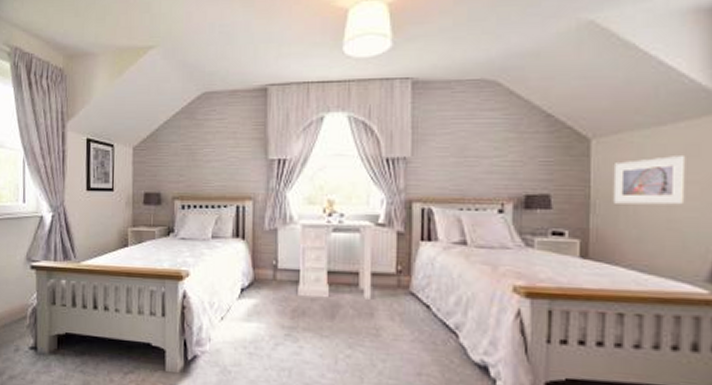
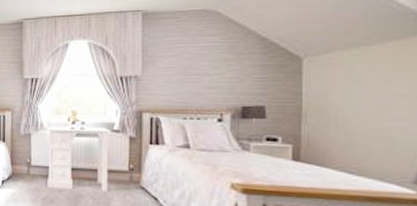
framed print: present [612,156,686,205] -> none [323,72,394,115]

